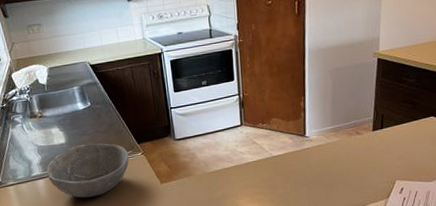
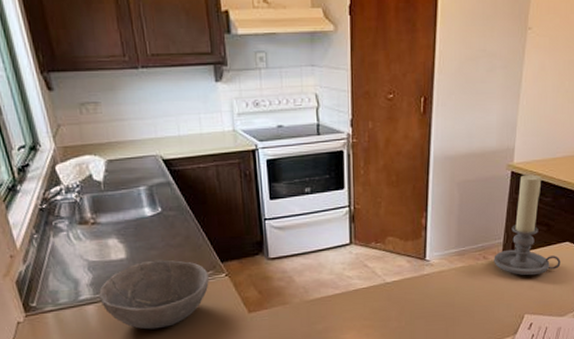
candle holder: none [365,60,427,147] -> present [494,174,561,276]

